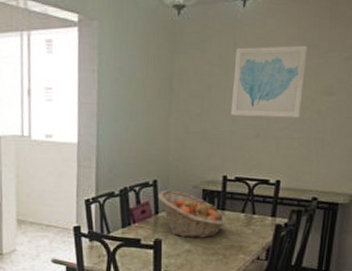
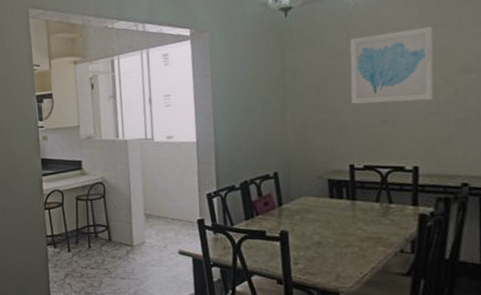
fruit basket: present [158,189,227,239] -> none [280,181,359,230]

